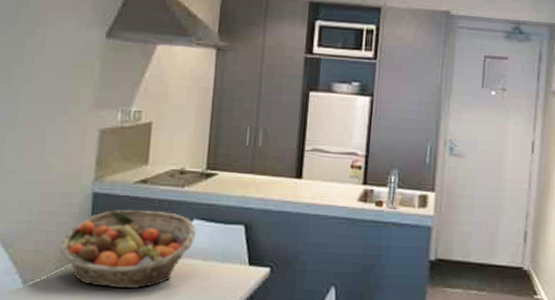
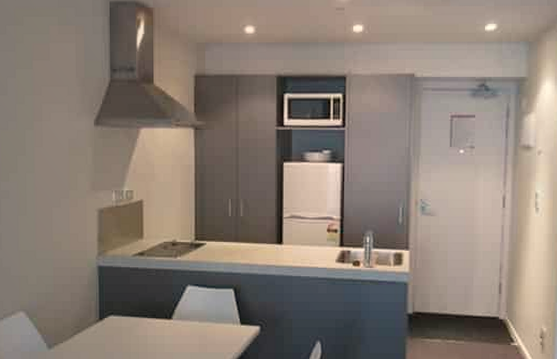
fruit basket: present [59,209,196,289] -> none [75,279,191,349]

